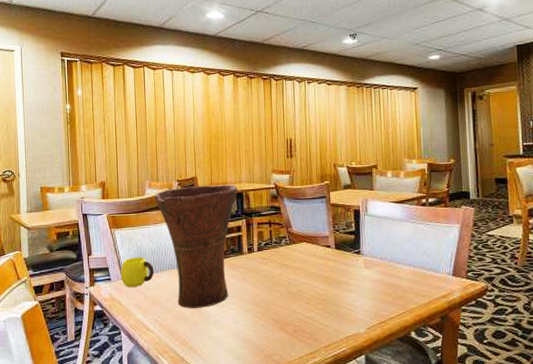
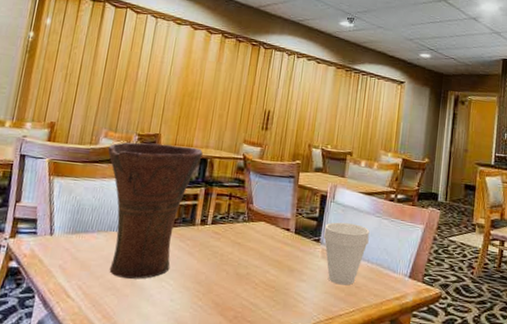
cup: present [120,257,155,288] -> none [49,211,91,246]
cup: none [363,232,407,291] -> present [324,222,370,286]

